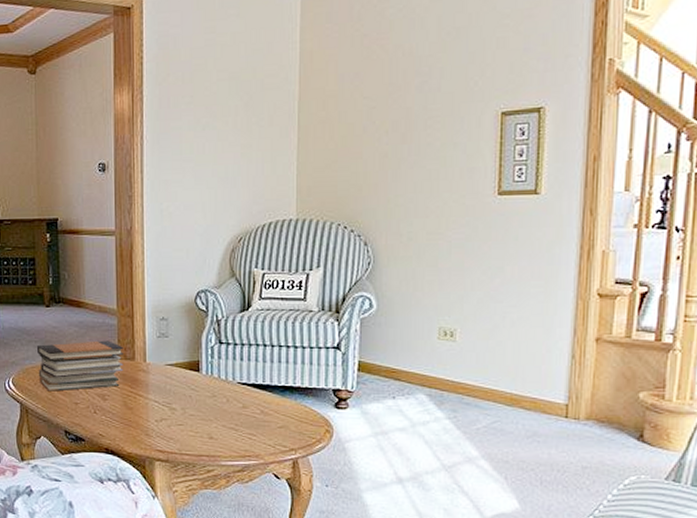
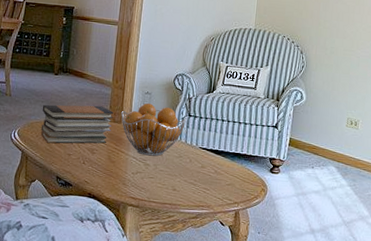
fruit basket: none [133,331,217,398] -> present [121,102,187,156]

